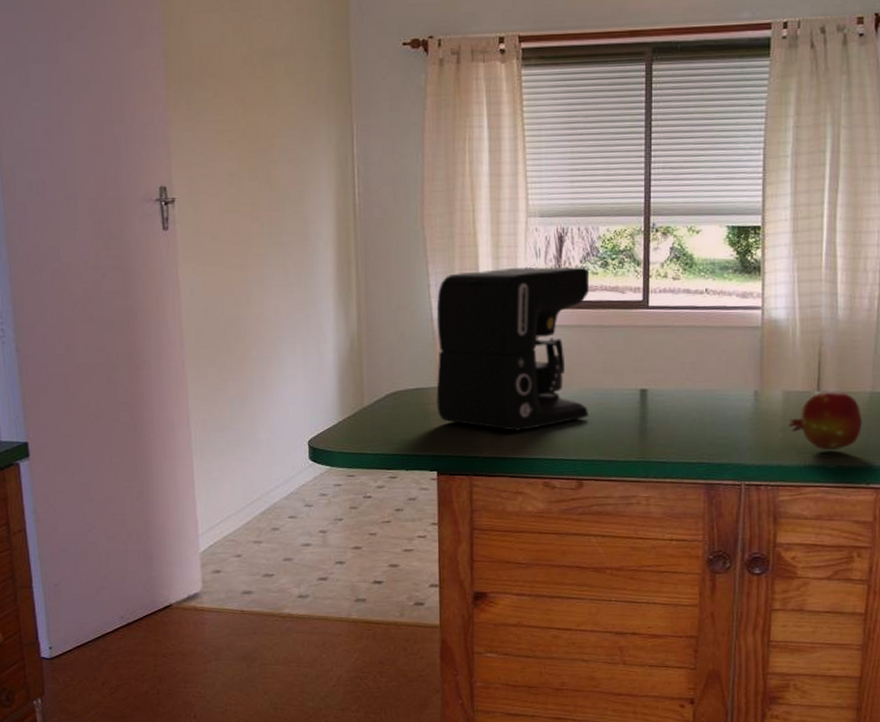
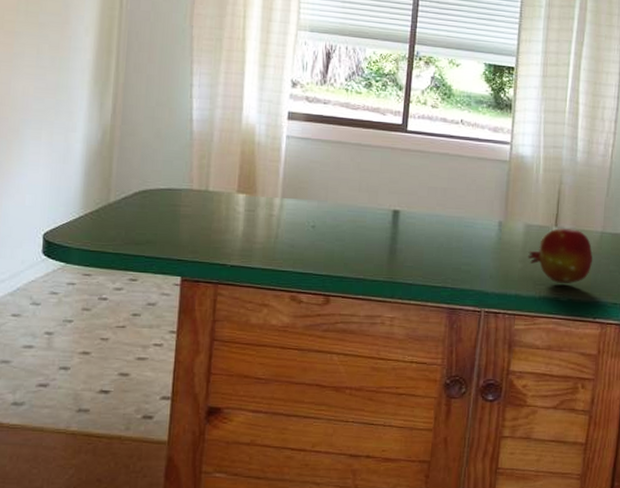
coffee maker: present [436,266,590,431] -> none [187,76,354,242]

